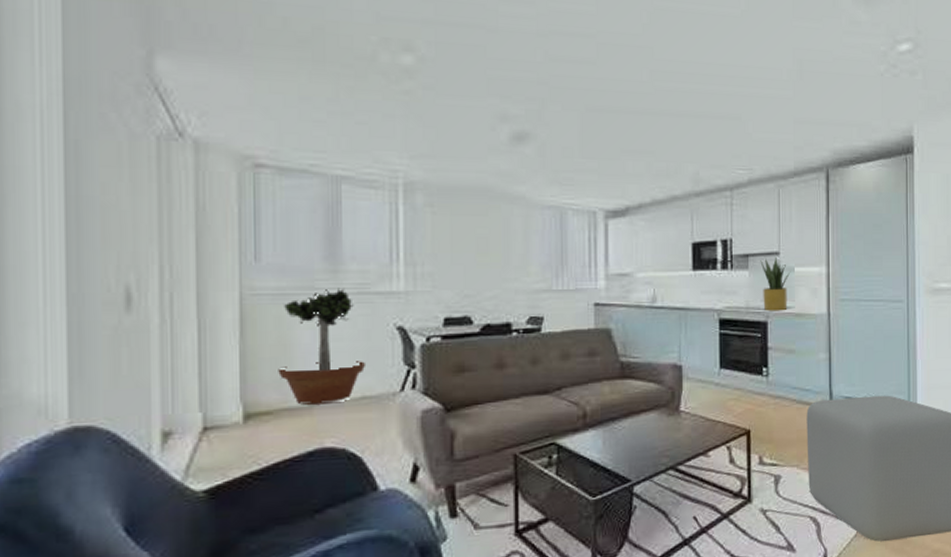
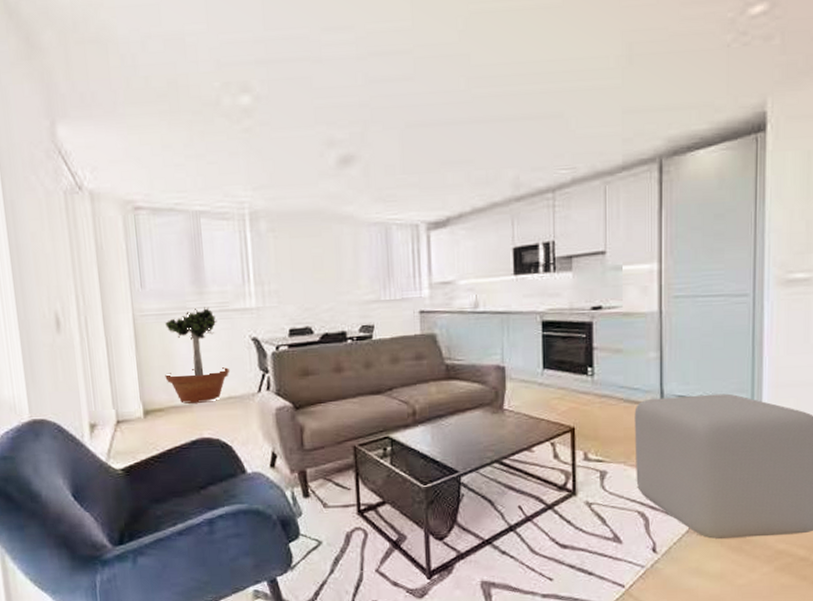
planter: present [760,256,791,311] -> none [585,256,618,312]

